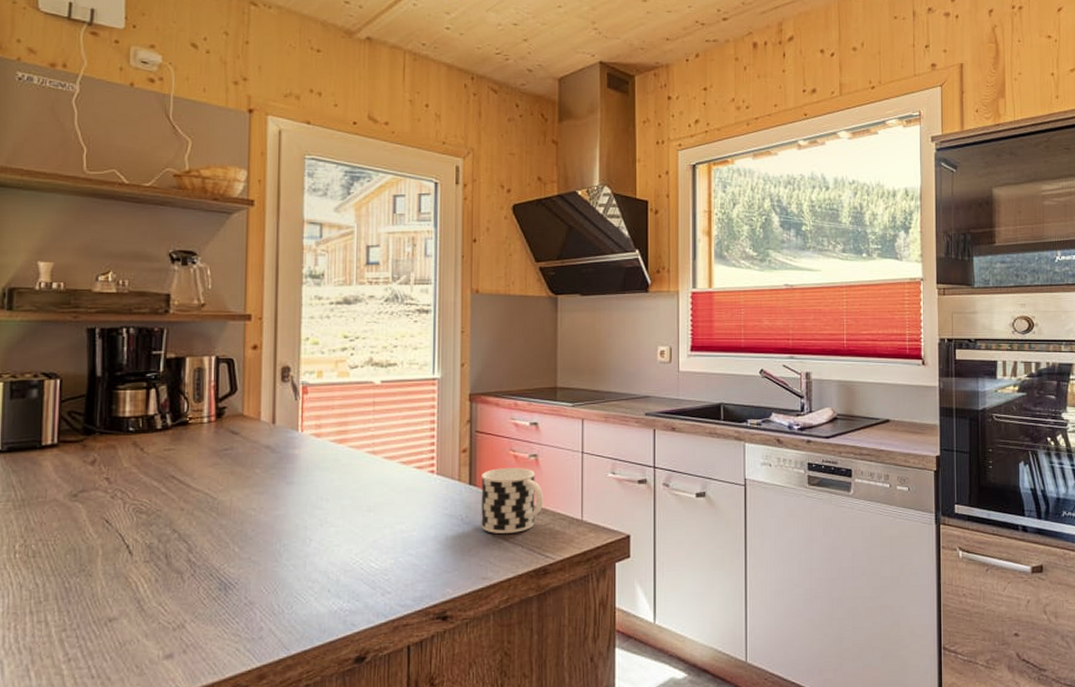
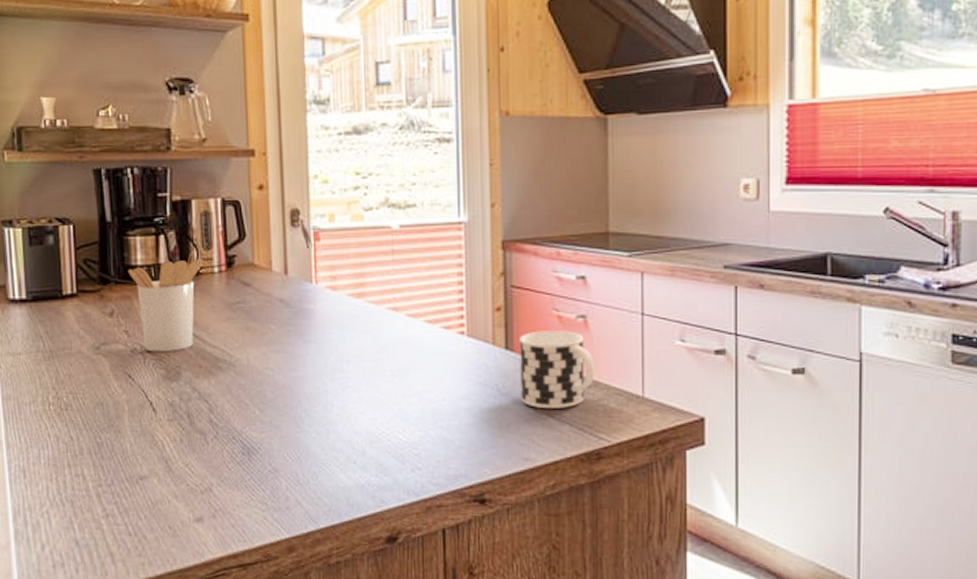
utensil holder: none [114,402,193,498] -> present [128,250,203,353]

